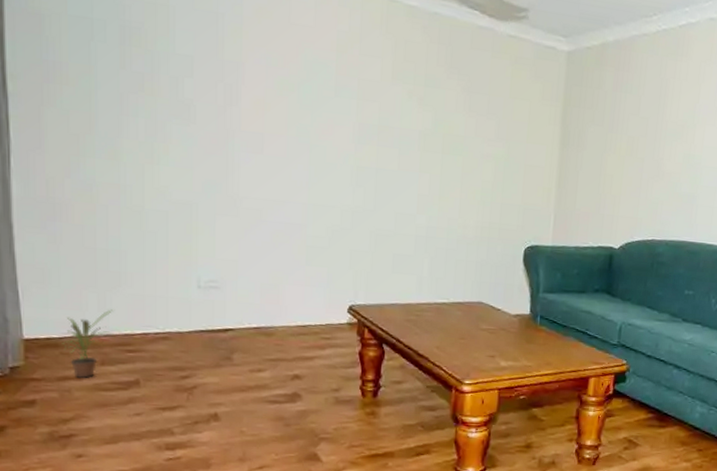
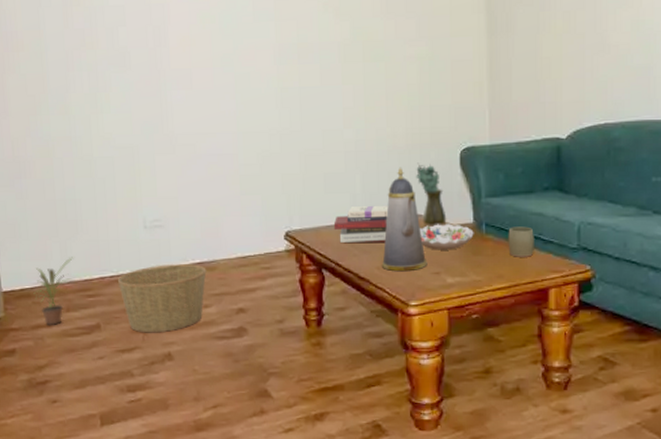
basket: none [163,326,263,393] -> present [117,264,207,333]
books: none [398,288,453,325] -> present [333,205,389,244]
coffee pot: none [440,256,484,353] -> present [381,167,428,272]
decorative bowl: none [480,312,529,337] -> present [420,224,474,250]
vase: none [482,254,506,315] -> present [416,162,447,227]
mug: none [558,321,582,349] -> present [508,226,534,257]

